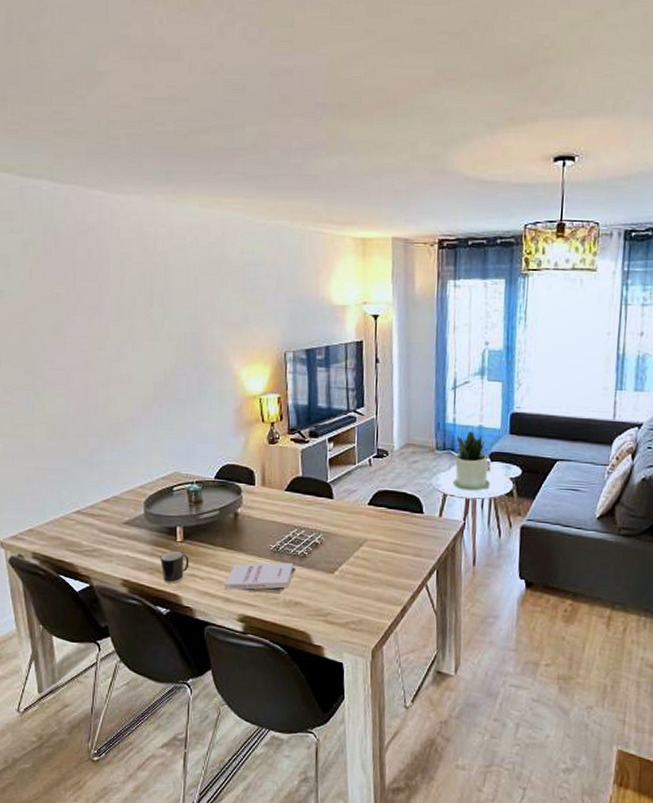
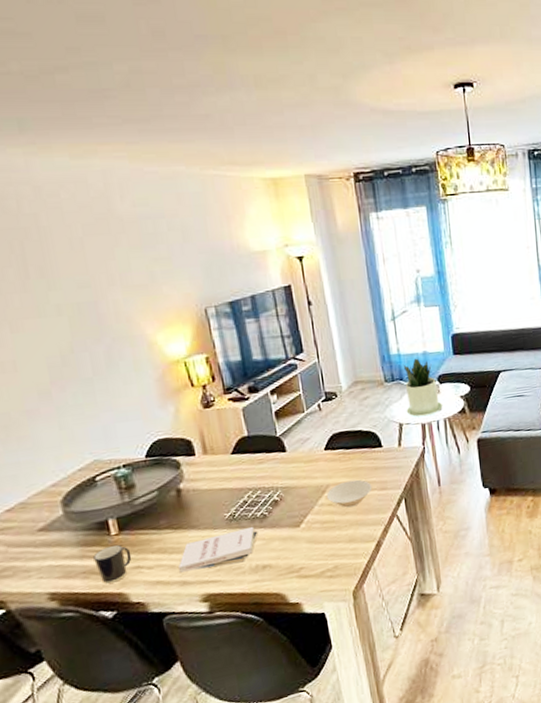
bowl: none [362,539,407,566] -> present [326,479,373,508]

